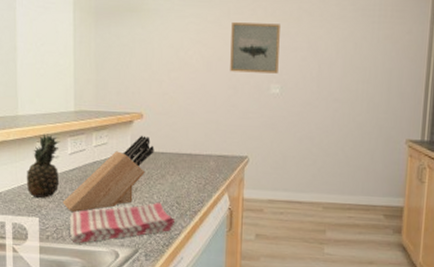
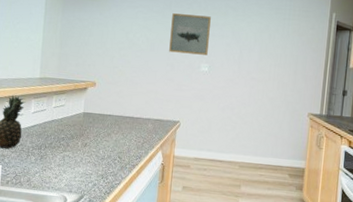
knife block: present [62,135,154,213] -> none [23,100,103,162]
dish towel: present [70,203,176,244] -> none [27,156,117,189]

